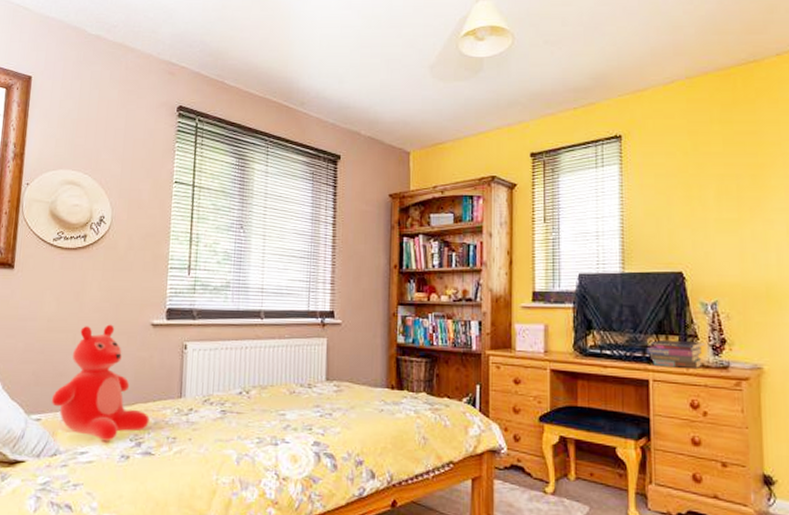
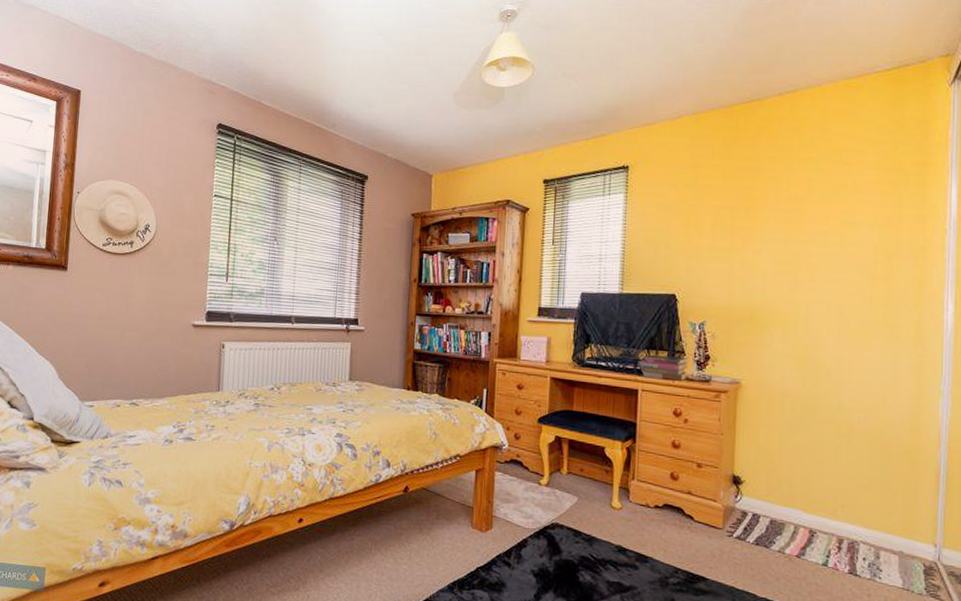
teddy bear: present [51,324,150,442] -> none [102,323,191,427]

